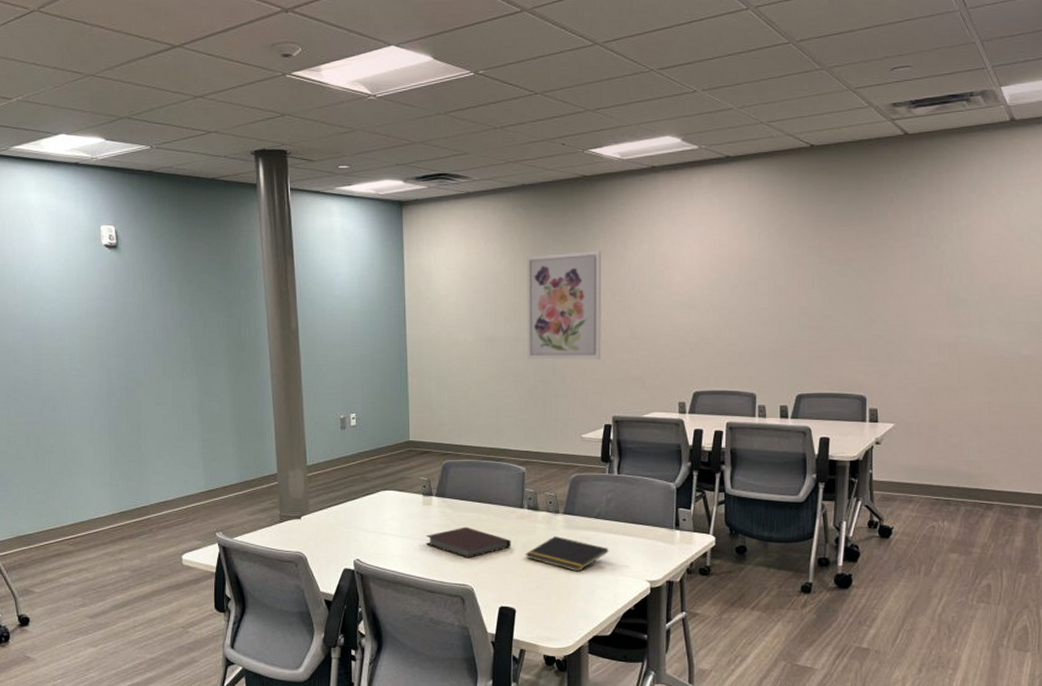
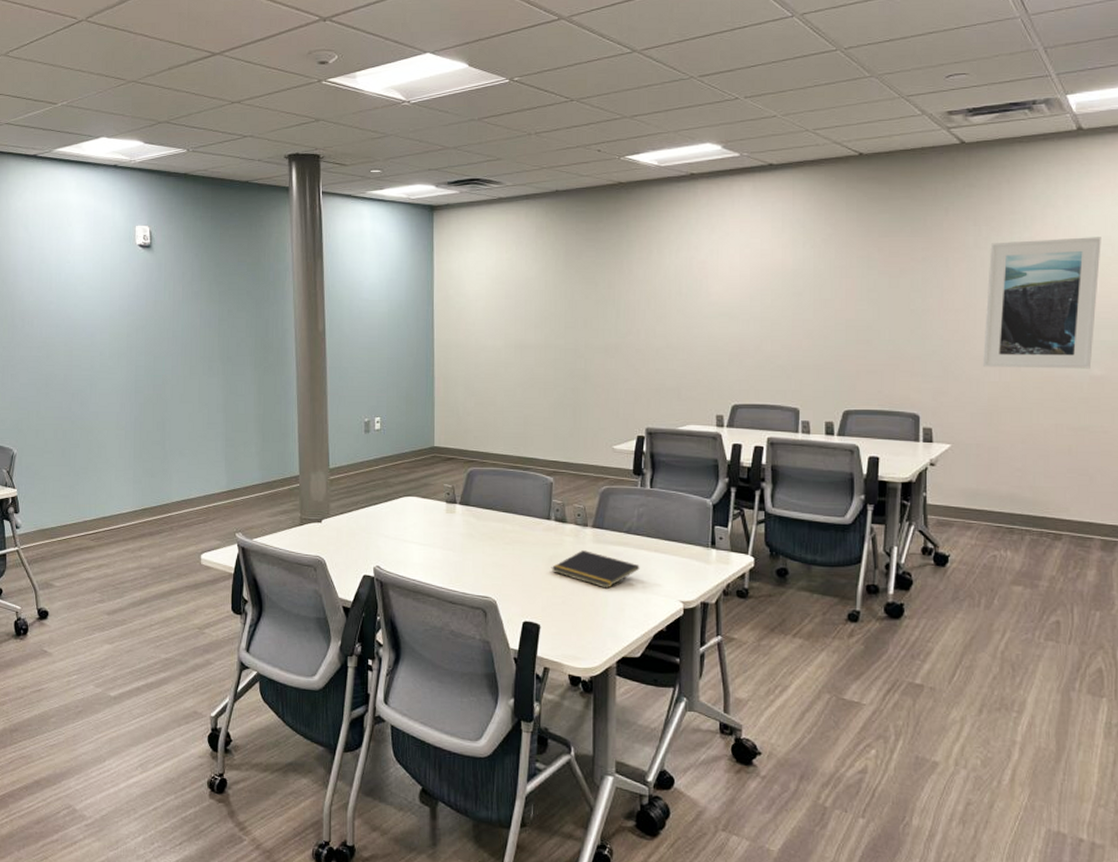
notebook: present [425,526,511,559] -> none [448,537,537,570]
wall art: present [526,251,602,360] -> none [558,258,637,369]
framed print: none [924,224,1031,350] -> present [983,237,1101,369]

